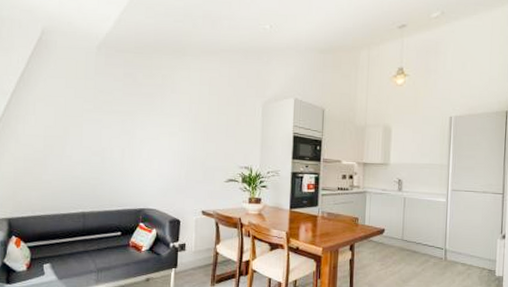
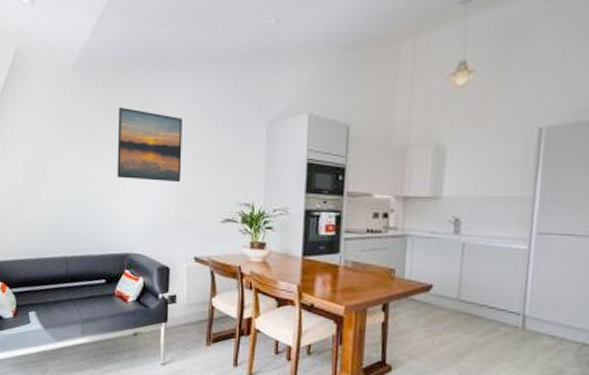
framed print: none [135,84,194,149] -> present [117,106,183,183]

